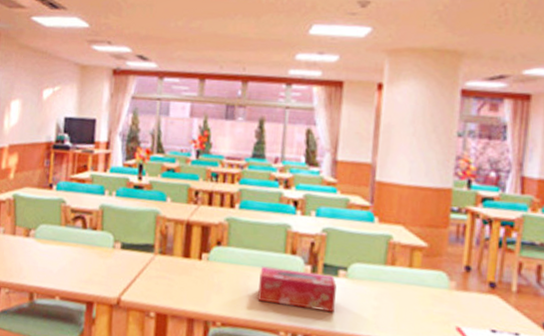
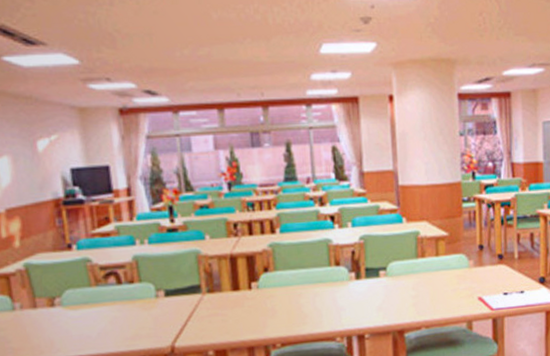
tissue box: present [256,266,337,313] -> none [309,277,380,316]

